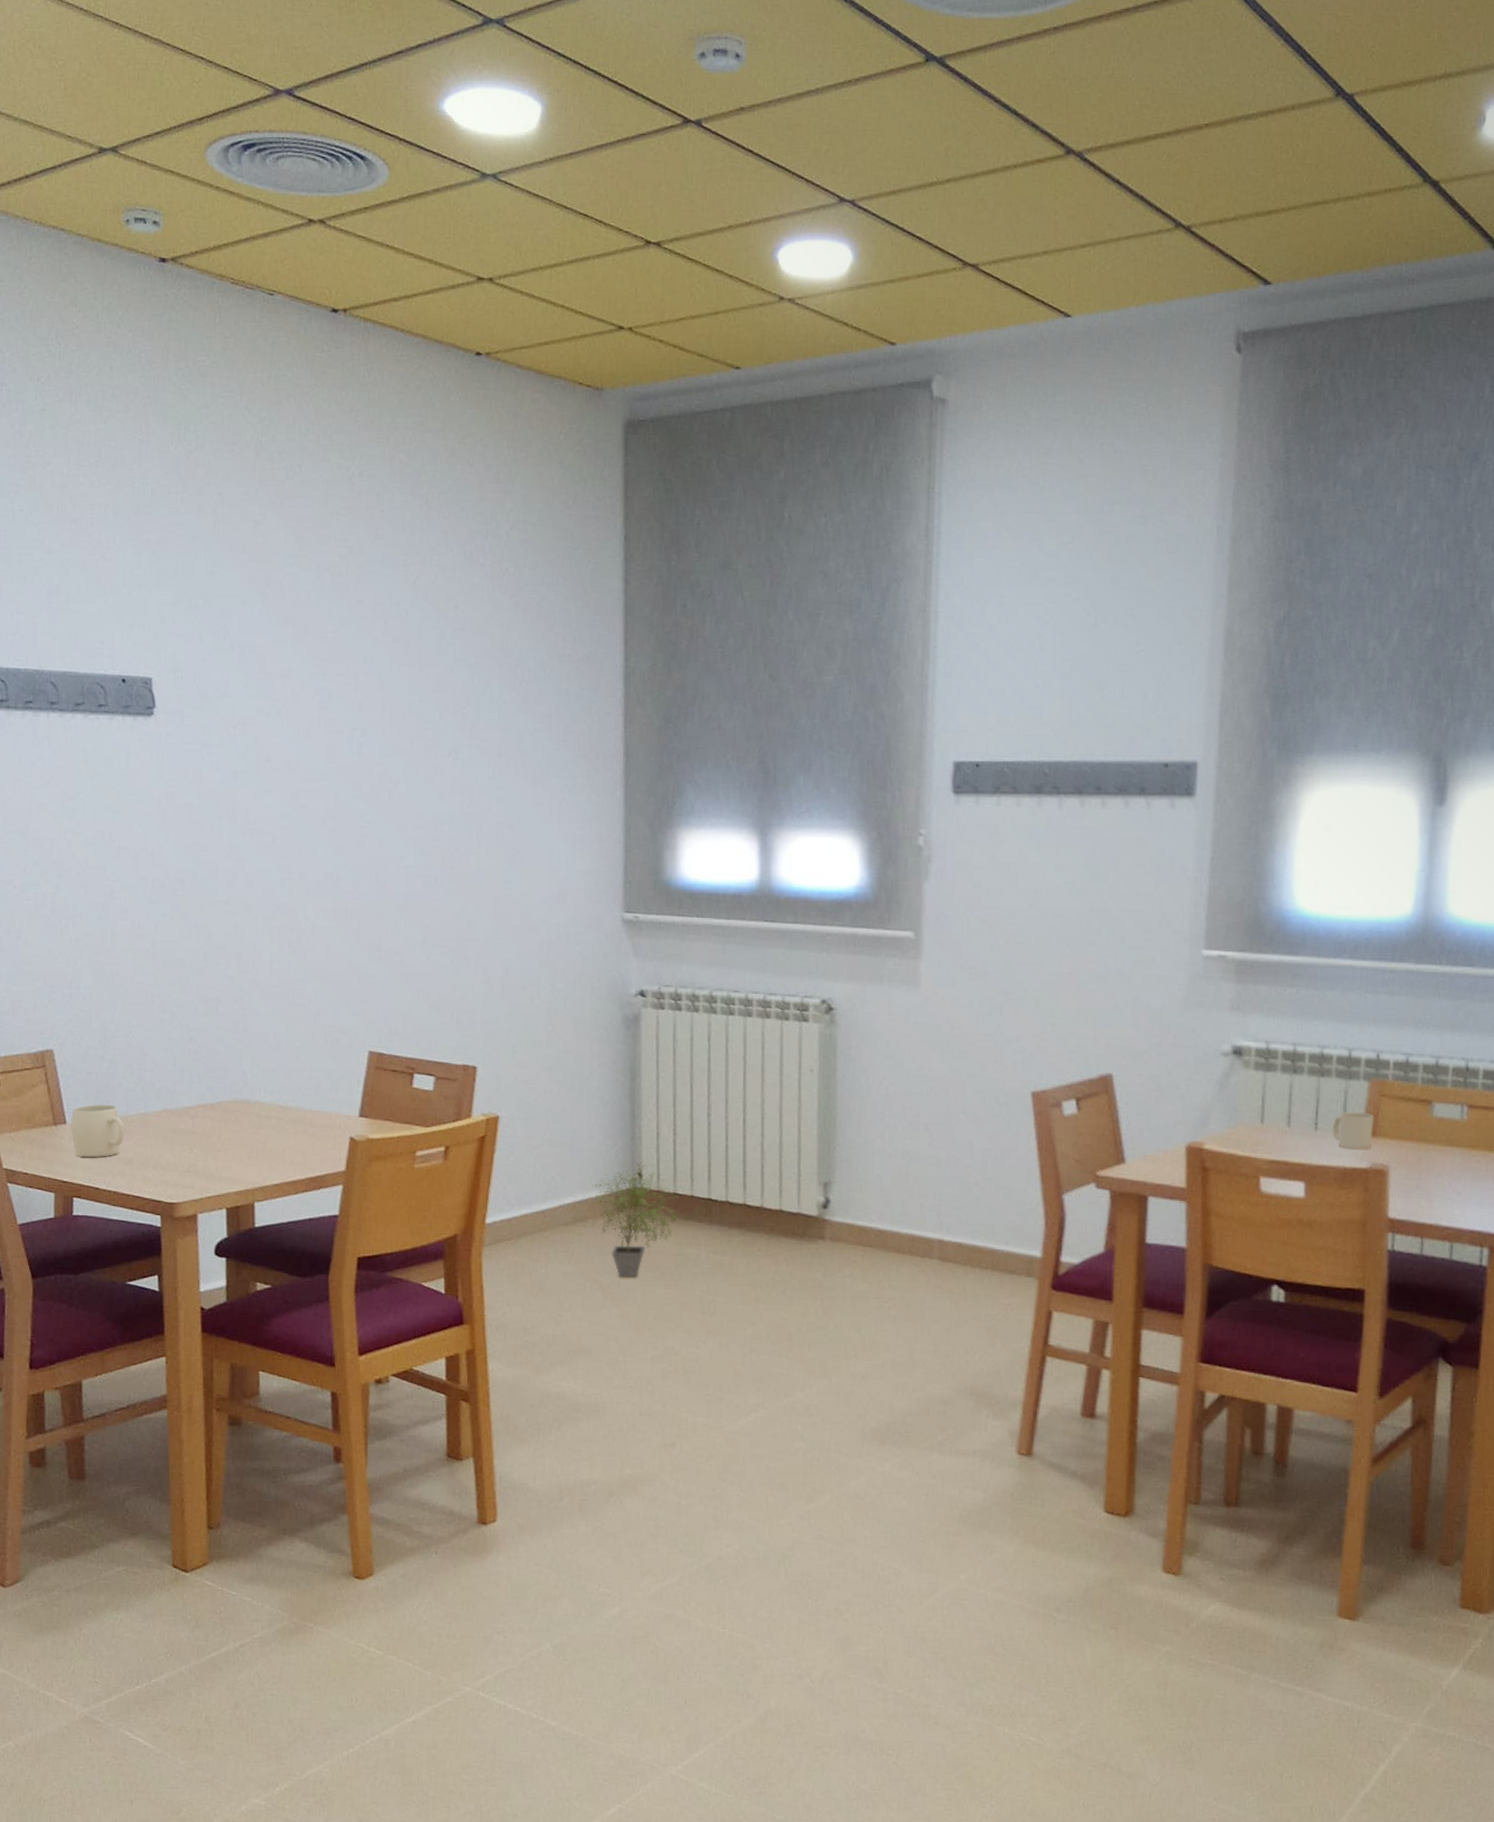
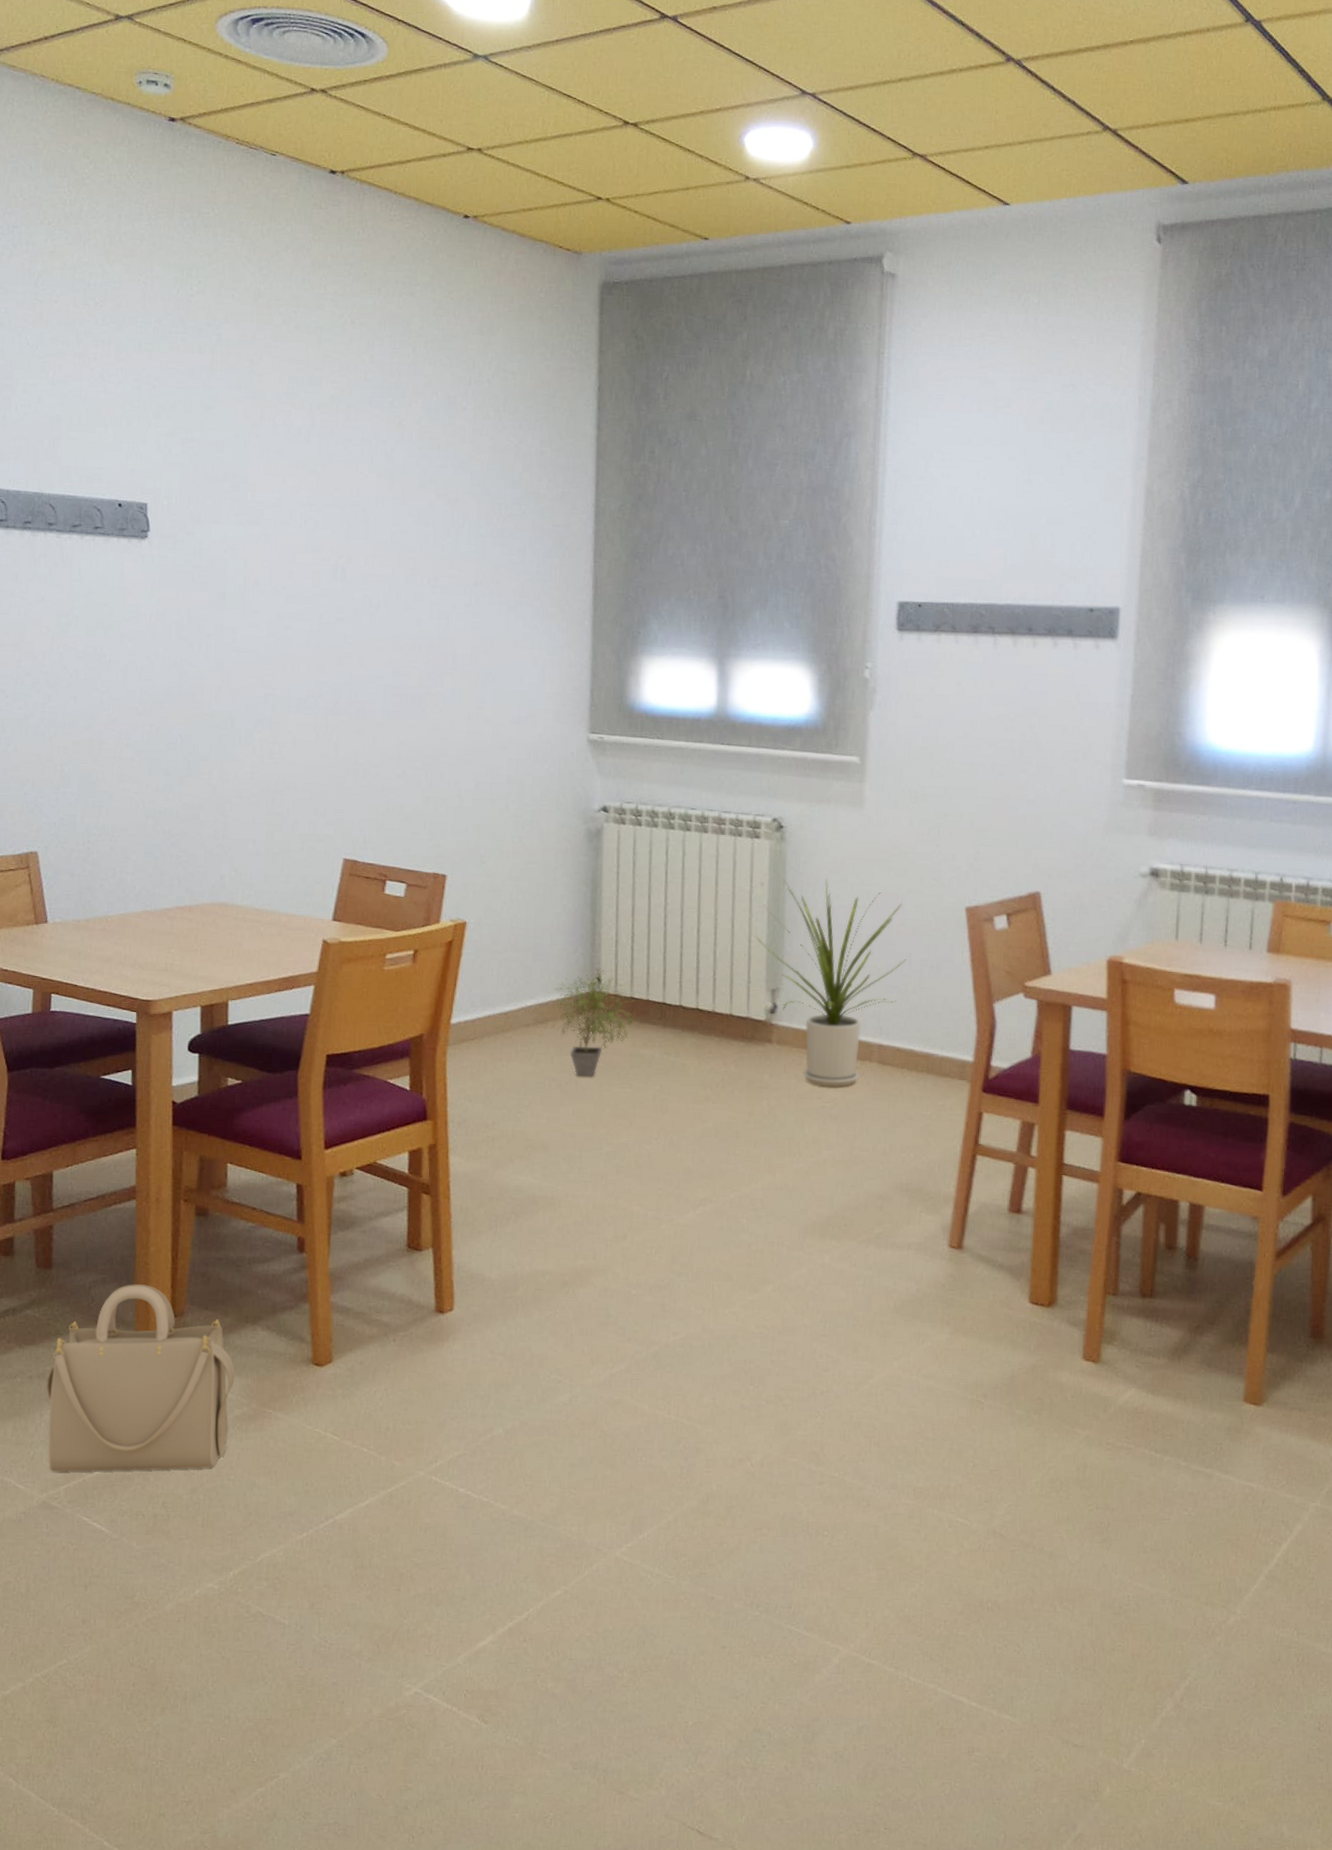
mug: present [71,1104,125,1157] -> none [52,904,105,955]
handbag: none [84,1496,275,1686] -> present [46,1284,236,1472]
house plant: none [806,1063,968,1287] -> present [756,878,906,1088]
cup: present [1333,1112,1373,1151] -> none [1241,930,1277,967]

